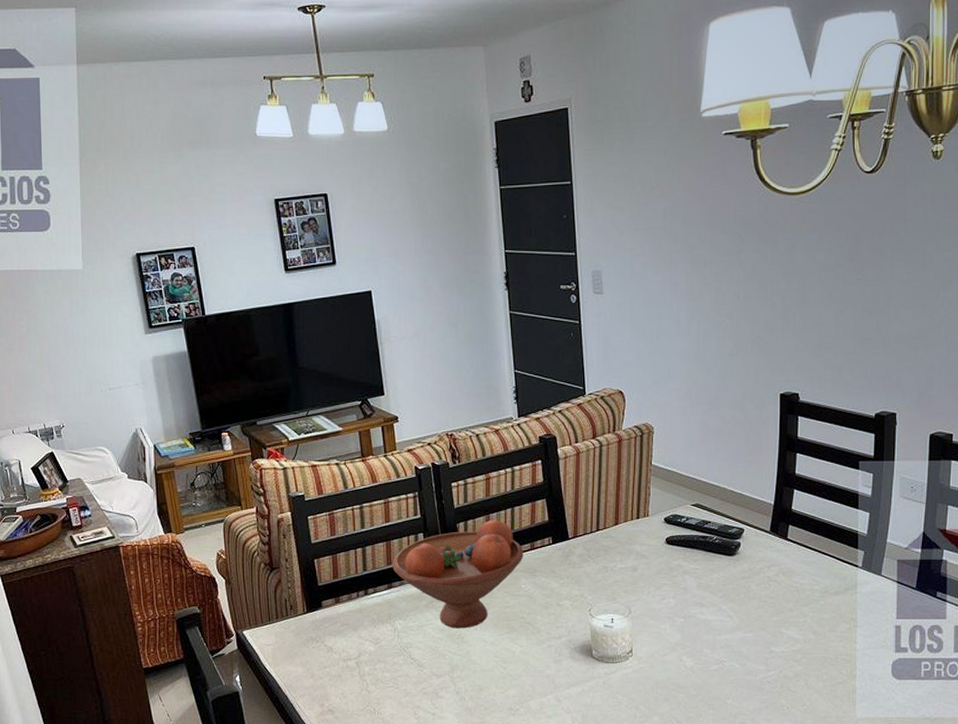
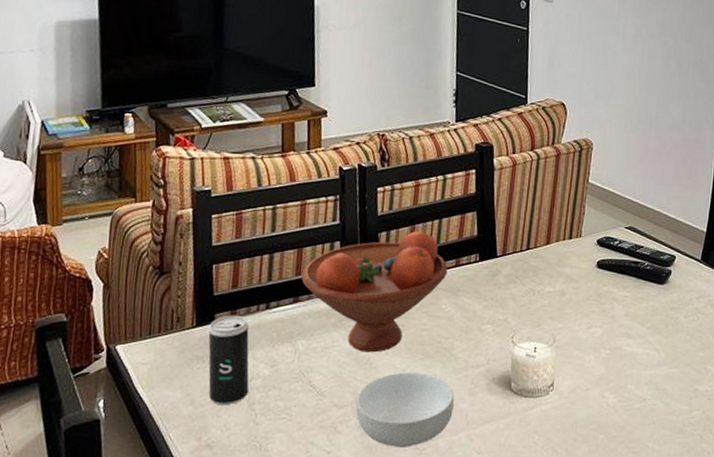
beverage can: none [318,601,359,678] -> present [208,315,249,406]
cereal bowl: none [452,645,541,709] -> present [356,372,455,447]

